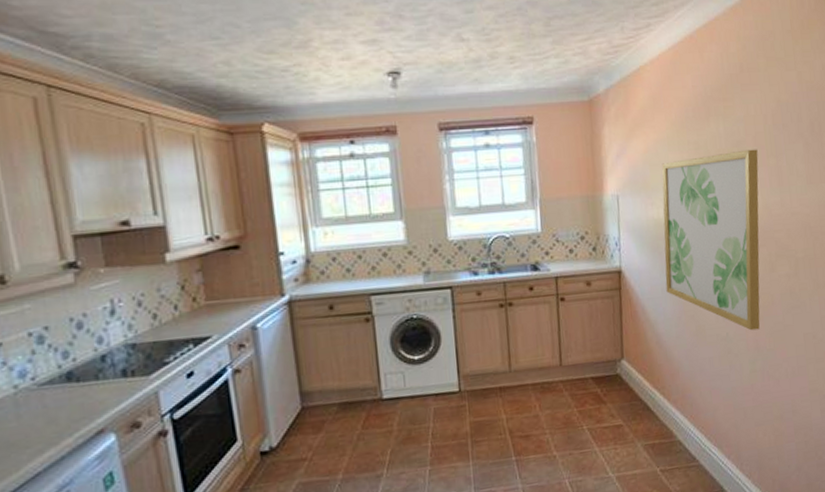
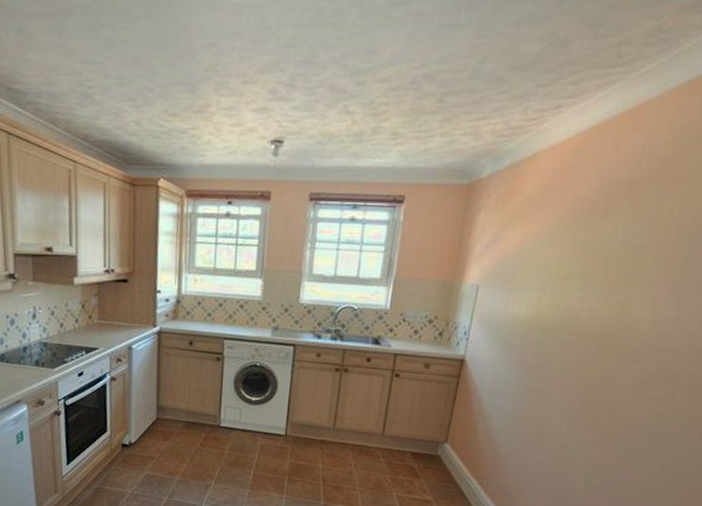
wall art: present [662,149,760,331] -> none [509,256,661,447]

